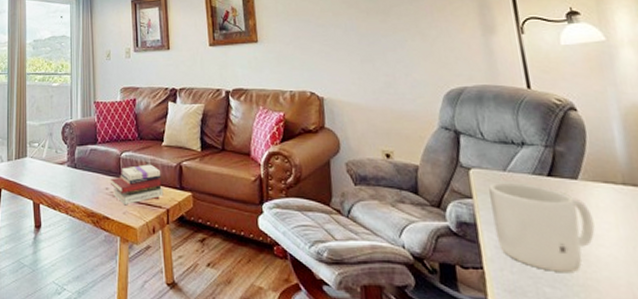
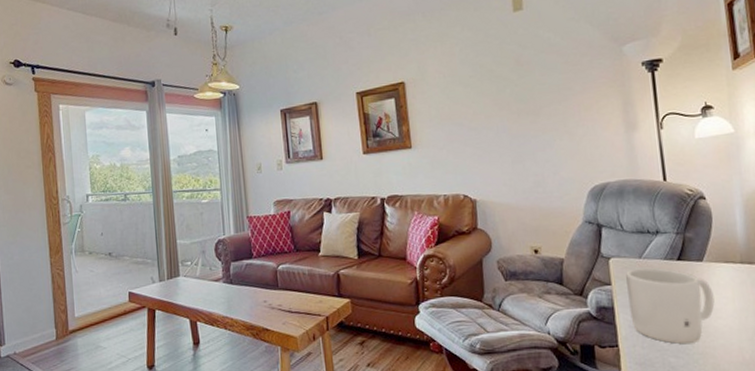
books: present [111,164,164,204] -> none [268,274,322,315]

